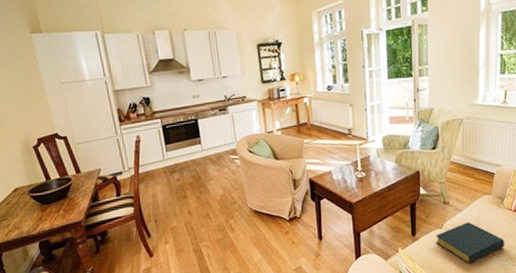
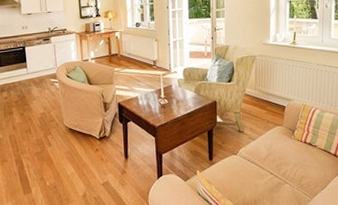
hardback book: present [436,222,505,264] -> none [231,150,297,190]

